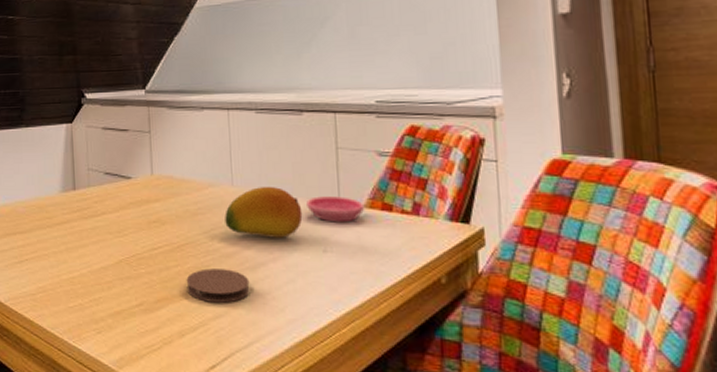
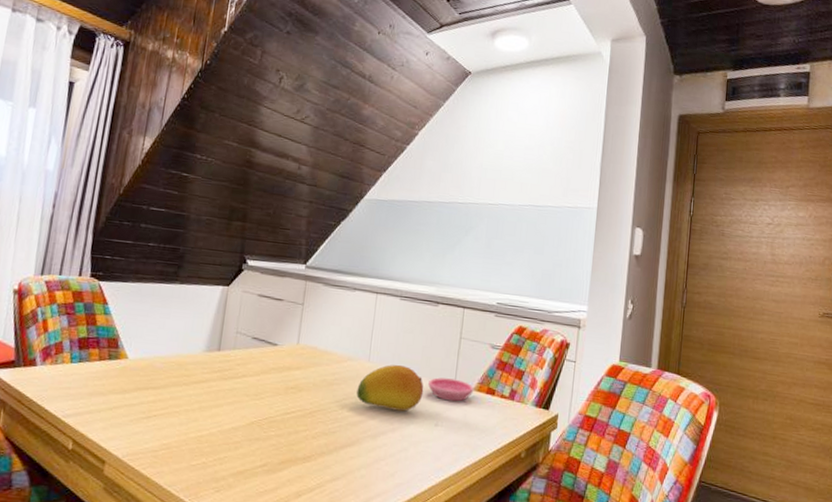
coaster: present [186,268,250,303] -> none [310,434,369,467]

